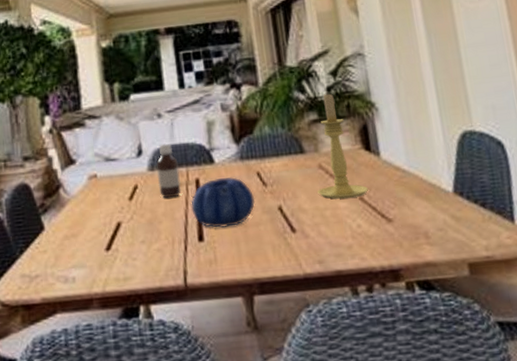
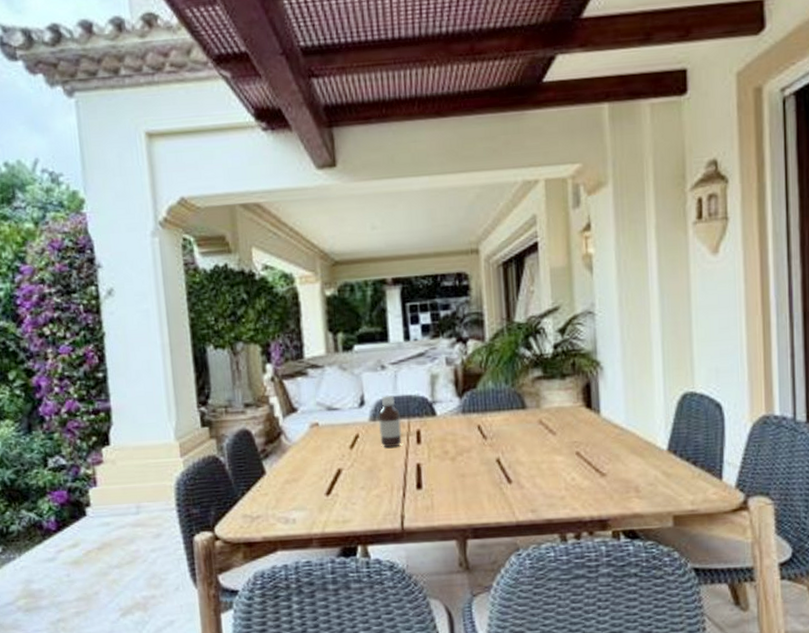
decorative bowl: present [191,177,255,228] -> none [411,430,474,477]
candle holder: present [317,92,369,199] -> none [536,350,586,454]

